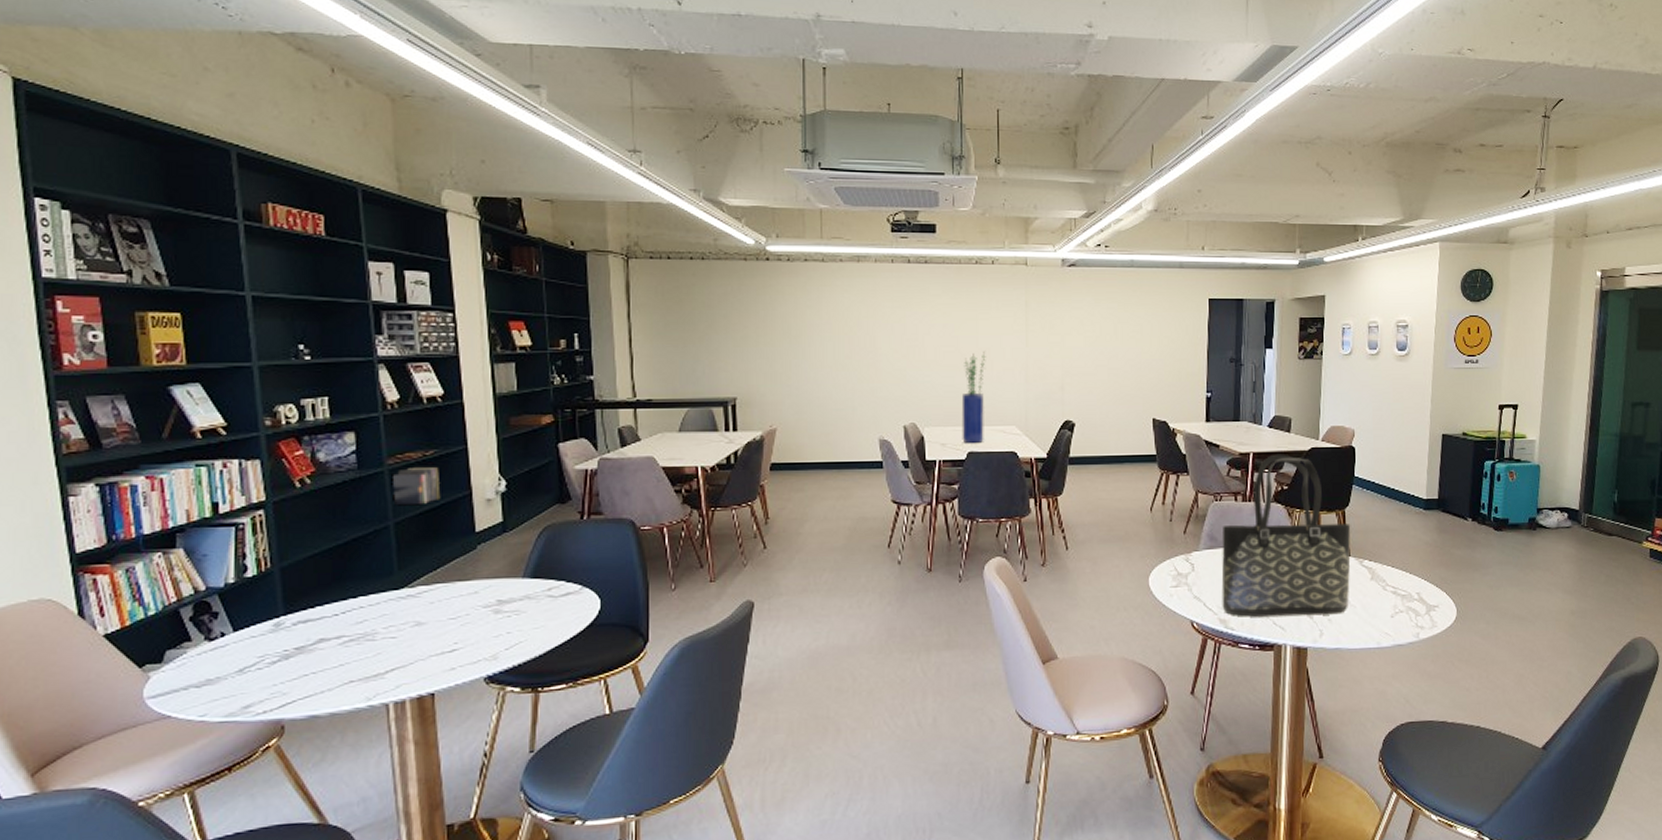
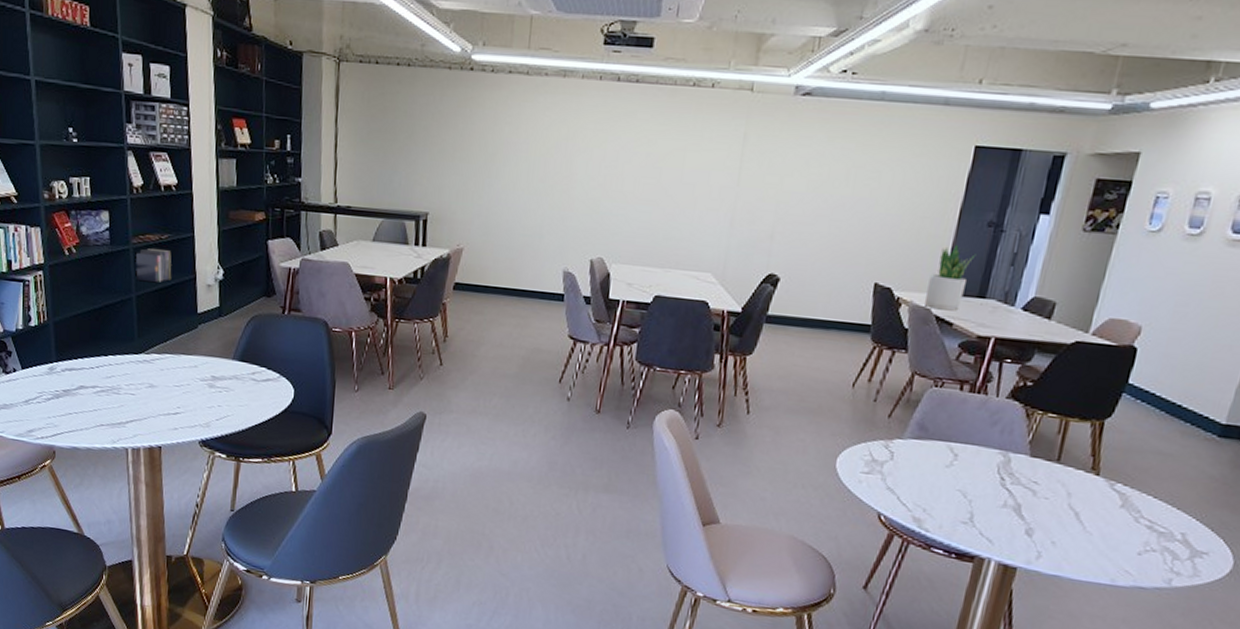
vase: present [961,352,986,443] -> none [650,187,690,287]
planter: none [1193,380,1226,435] -> present [924,245,976,311]
tote bag: present [1221,454,1351,617] -> none [919,343,1109,539]

